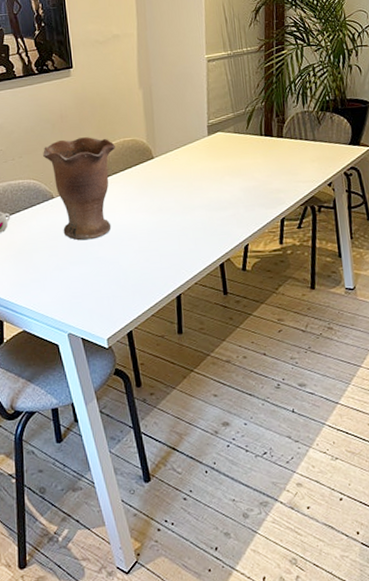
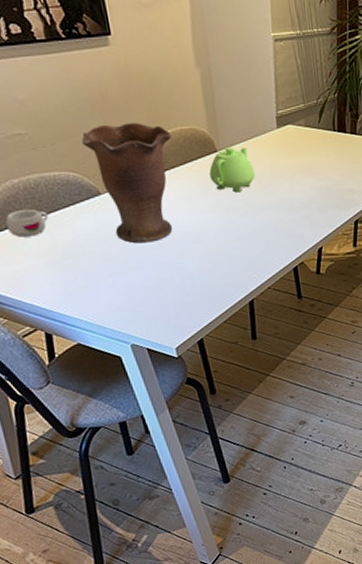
teapot: none [146,153,187,194] -> present [209,147,256,193]

